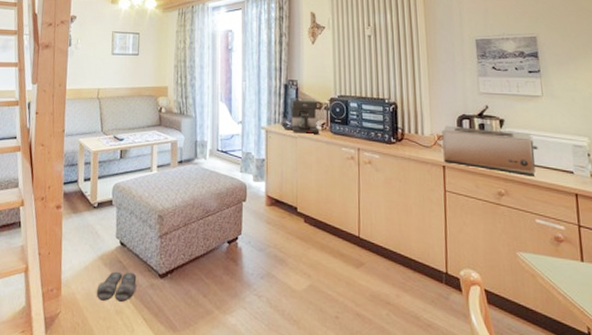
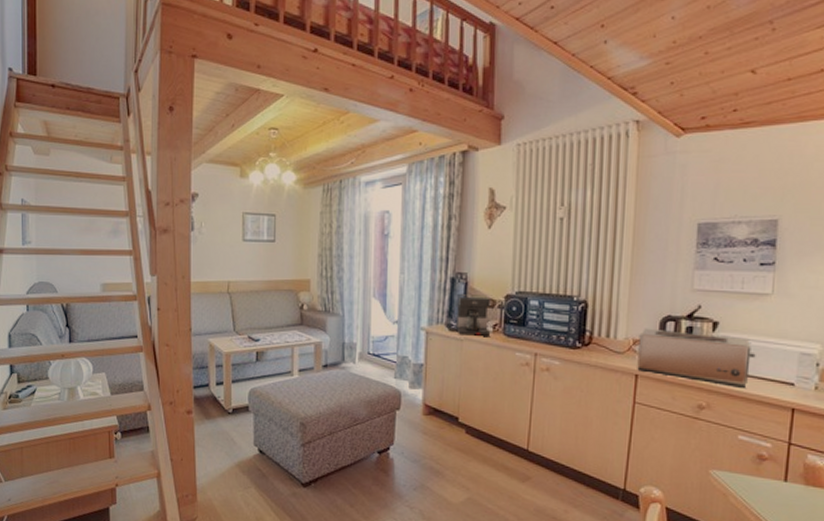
slippers: present [97,271,137,302] -> none [235,479,277,509]

